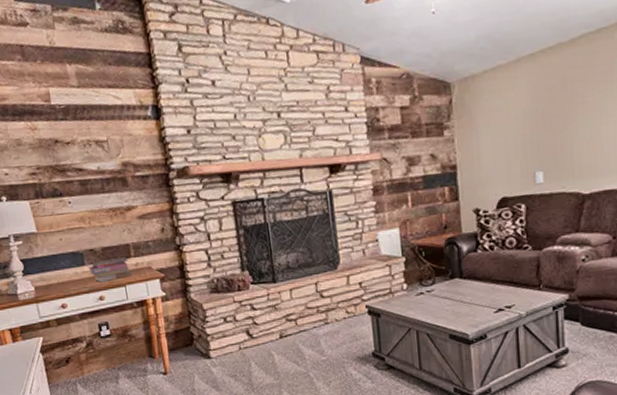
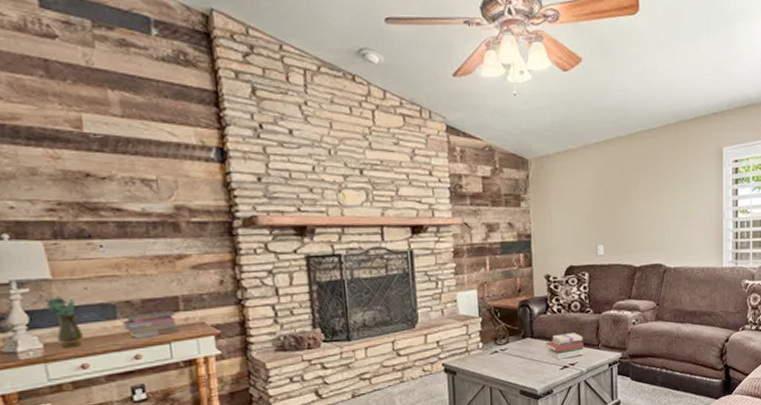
vase: none [33,246,62,292] -> present [44,295,83,349]
books: none [475,272,524,302] -> present [544,333,585,360]

